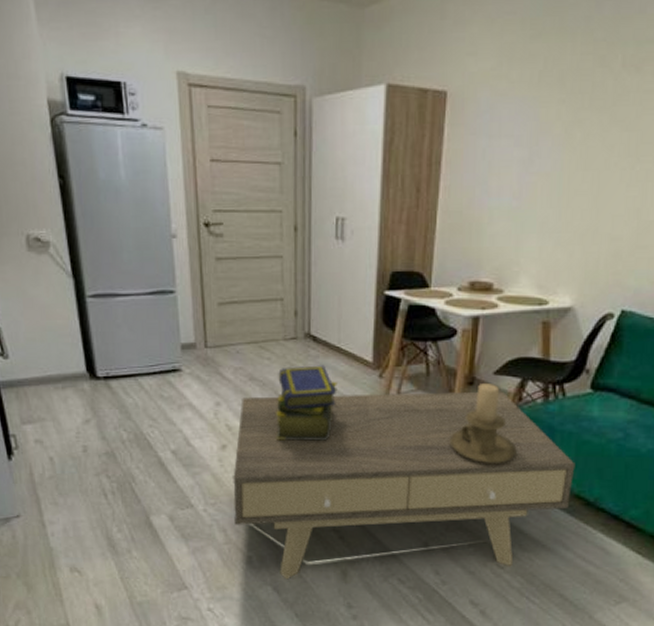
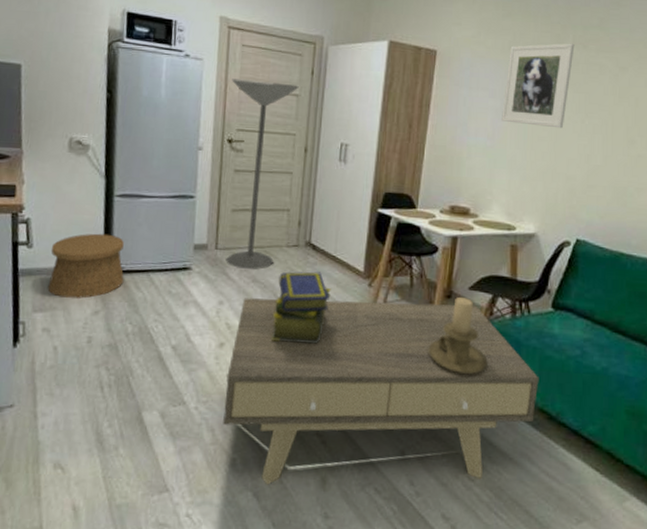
basket: none [28,339,111,408] -> present [47,233,124,299]
floor lamp: none [200,148,281,368] -> present [224,79,299,270]
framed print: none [530,66,625,179] -> present [501,43,575,129]

